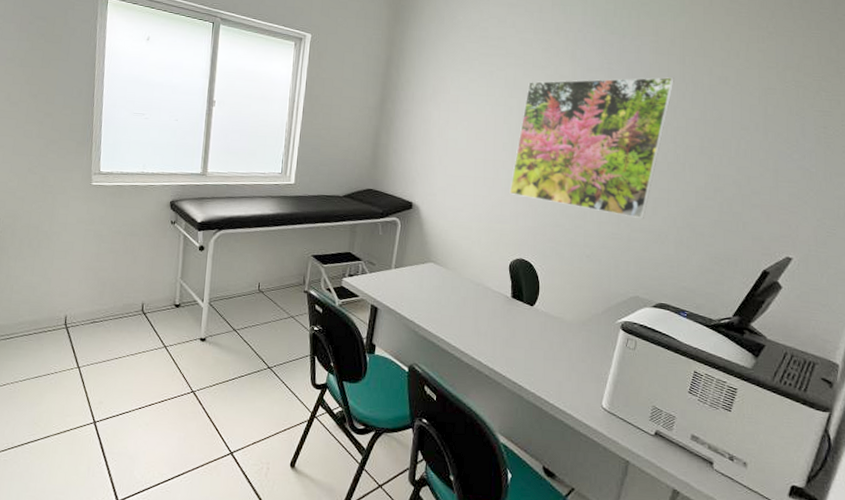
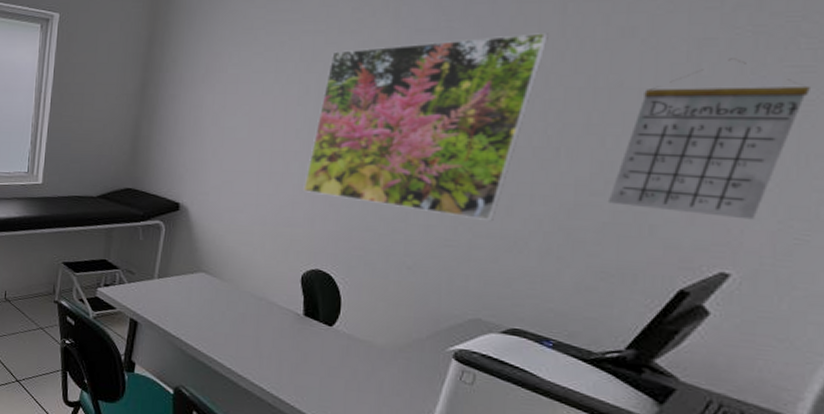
calendar: none [716,103,829,219] -> present [607,58,810,220]

